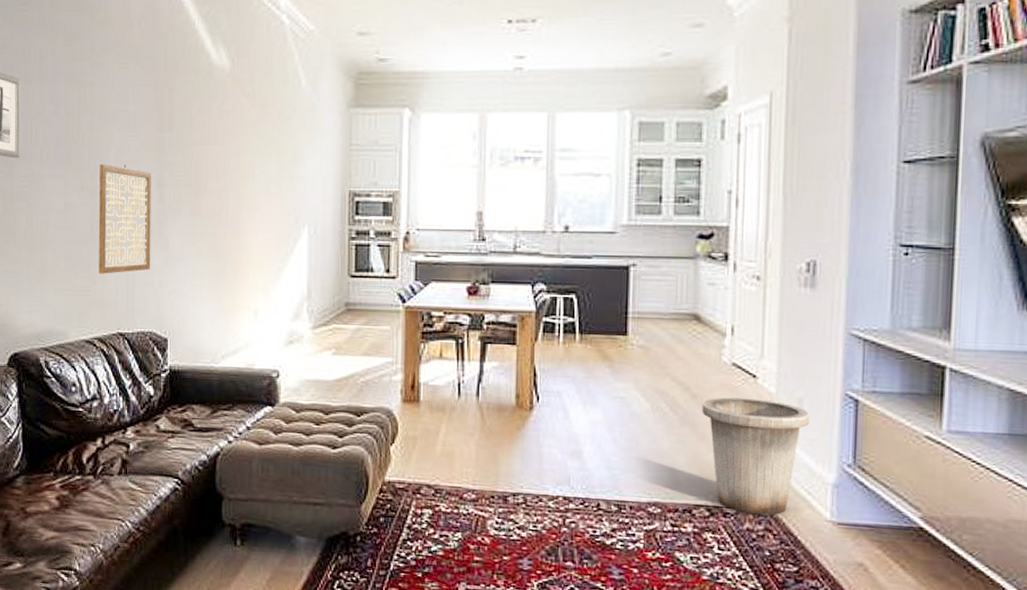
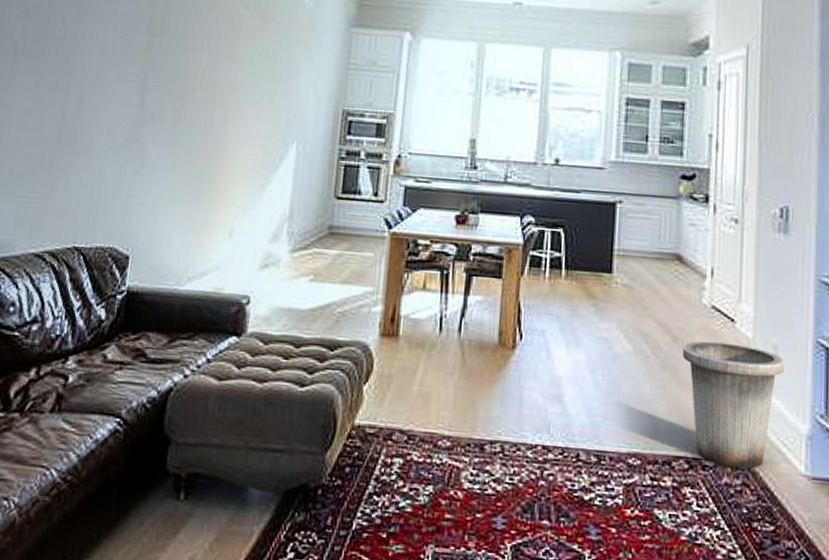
wall art: present [98,163,151,274] -> none [61,63,135,181]

